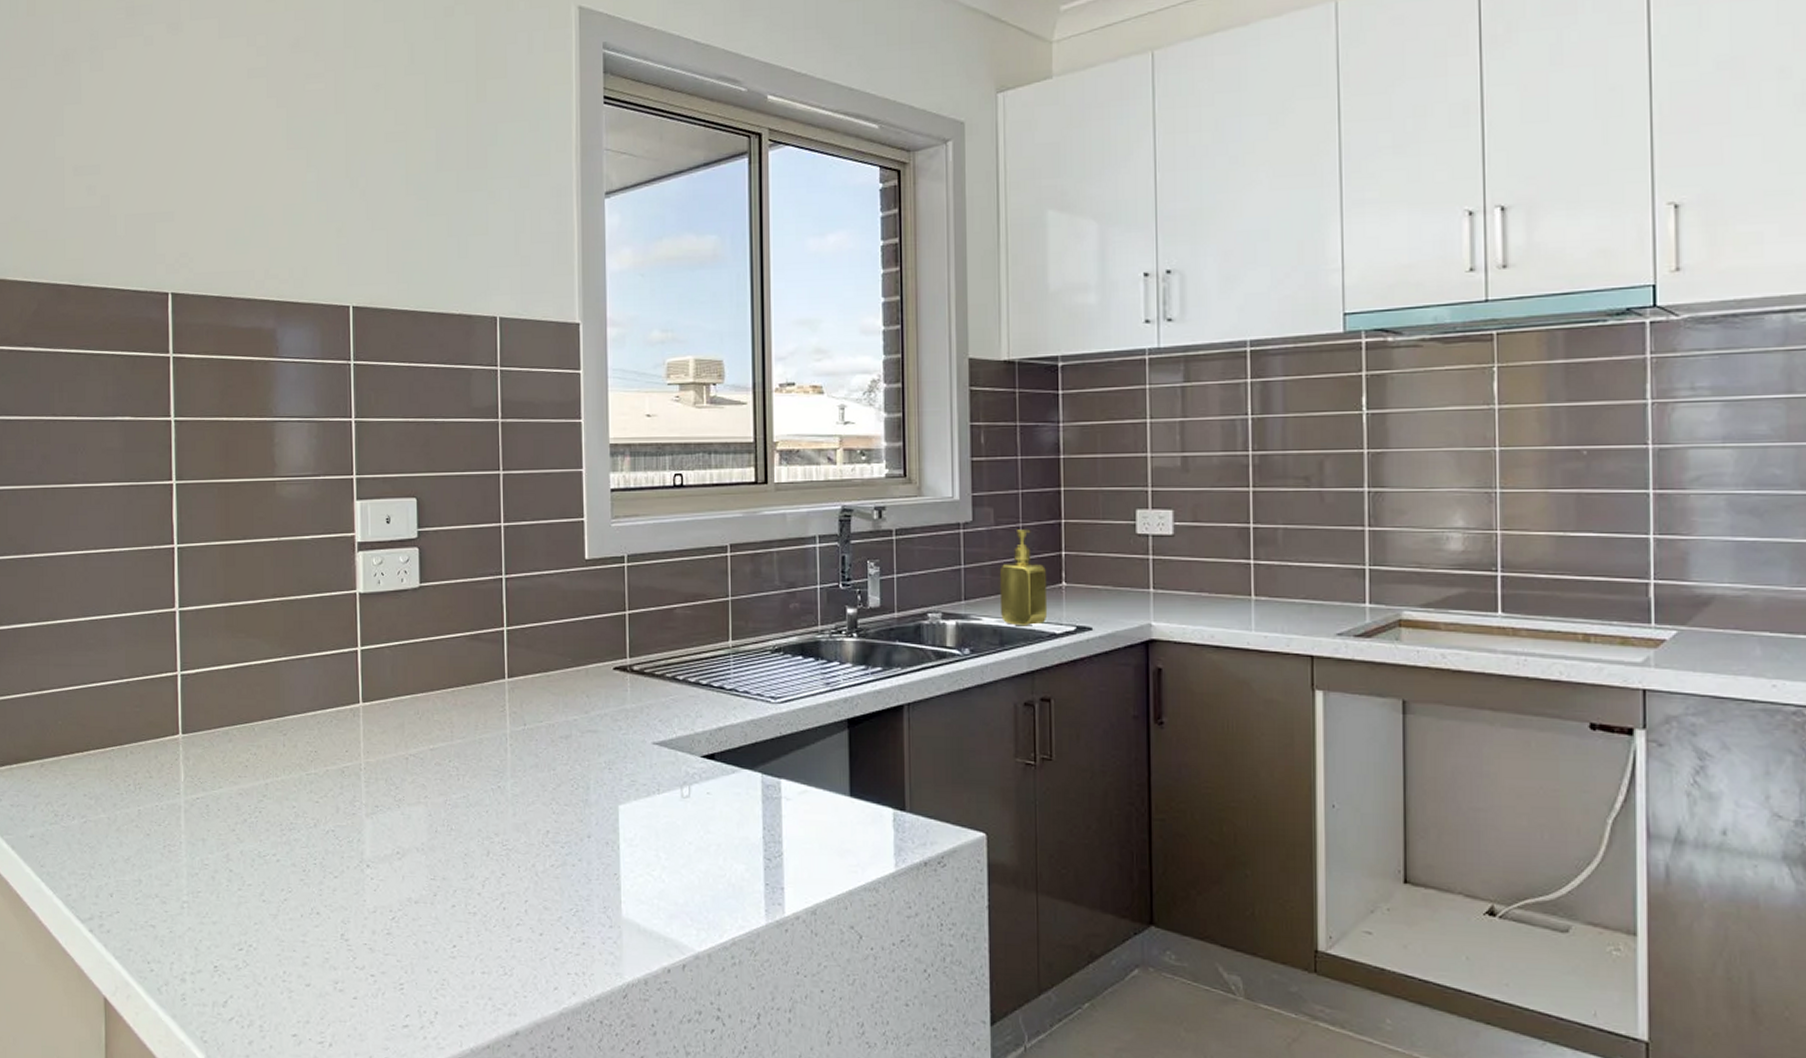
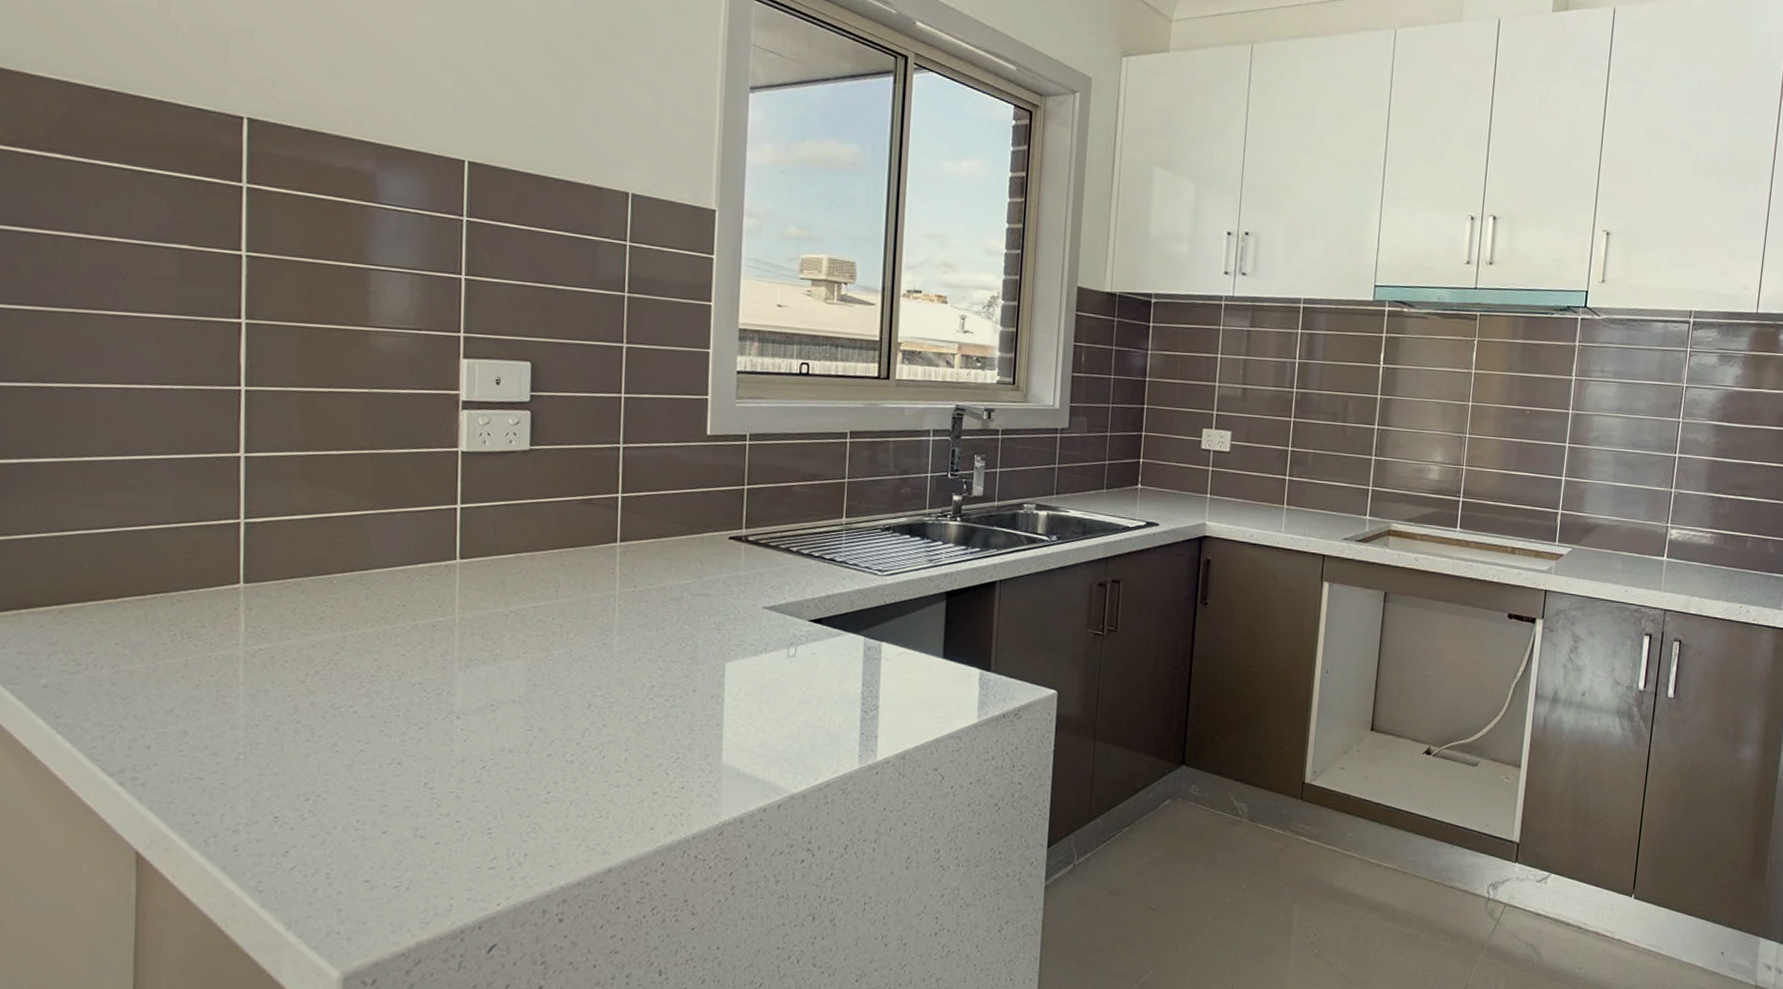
soap dispenser: present [999,529,1048,627] -> none [1085,438,1126,520]

